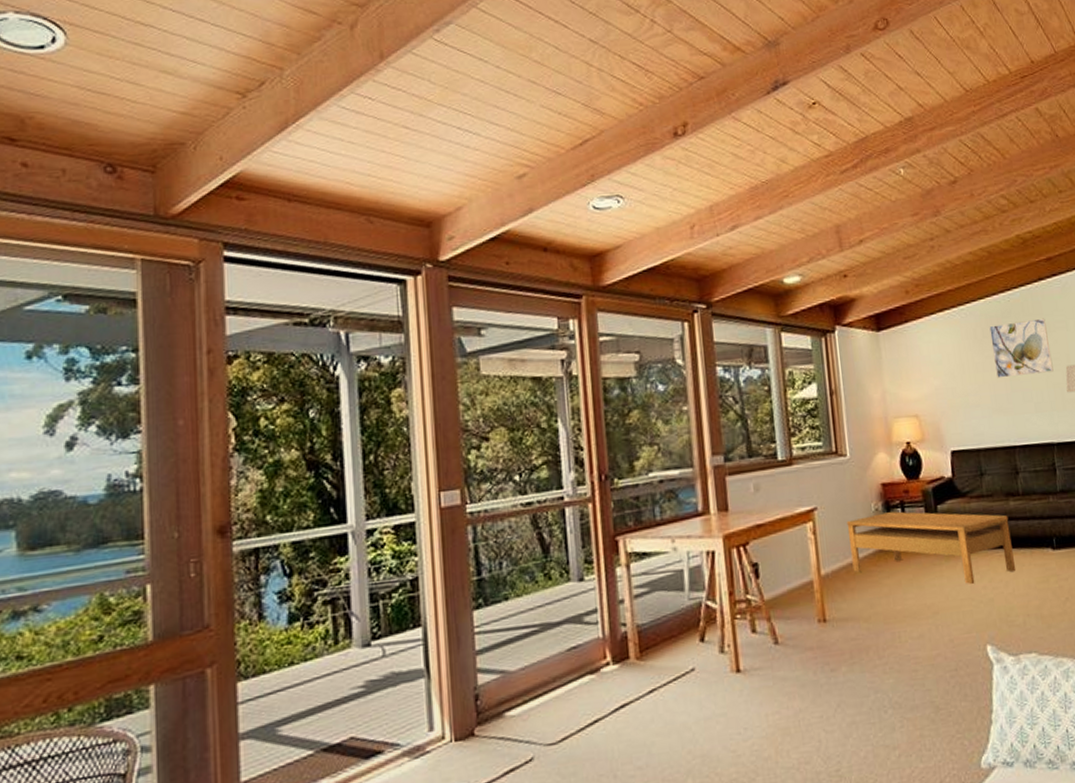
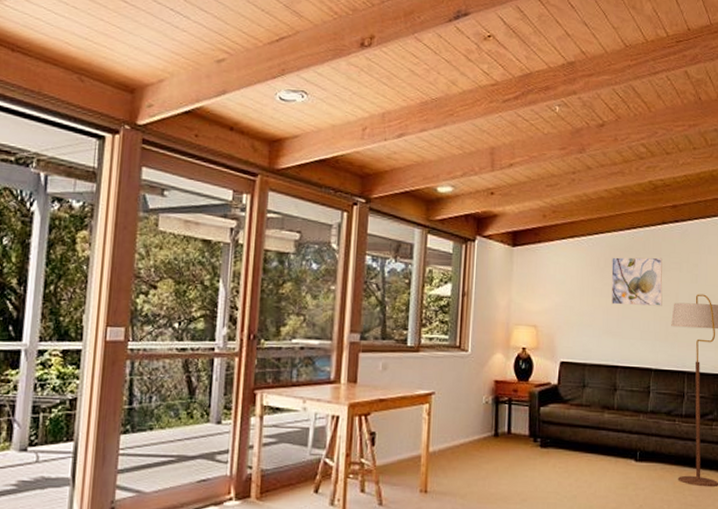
coffee table: present [846,511,1016,584] -> none [458,406,601,480]

